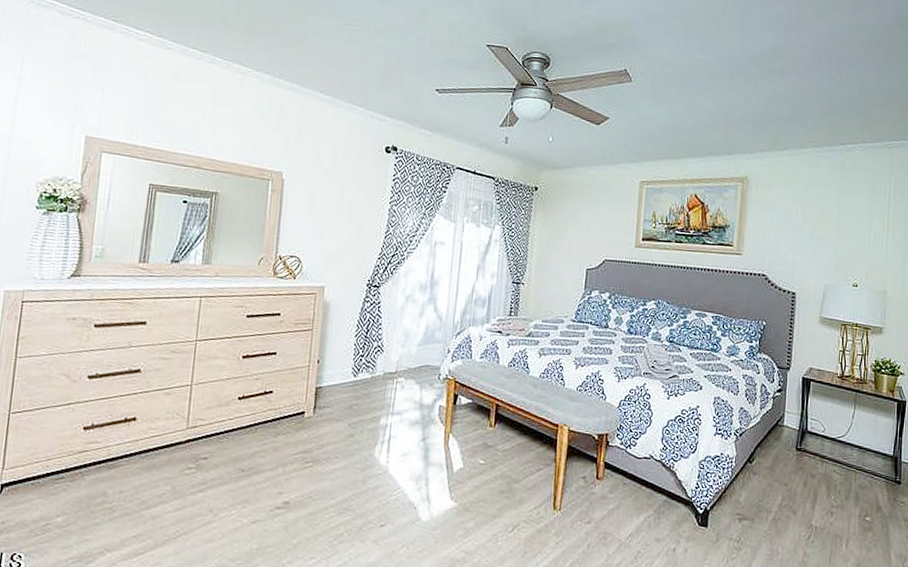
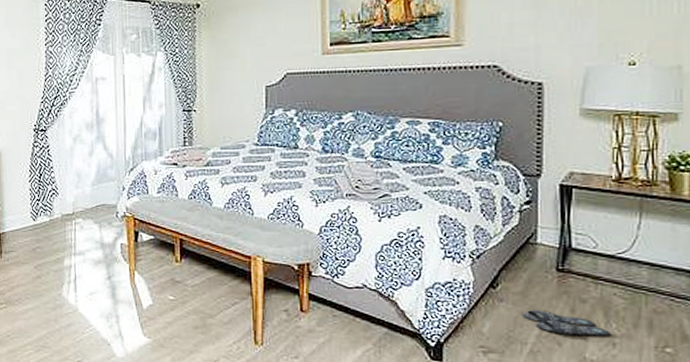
slippers: none [769,482,830,506] -> present [522,309,610,336]

